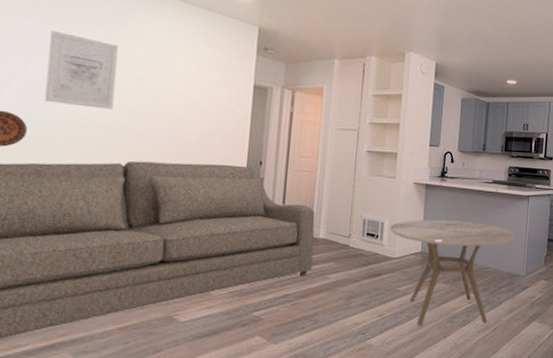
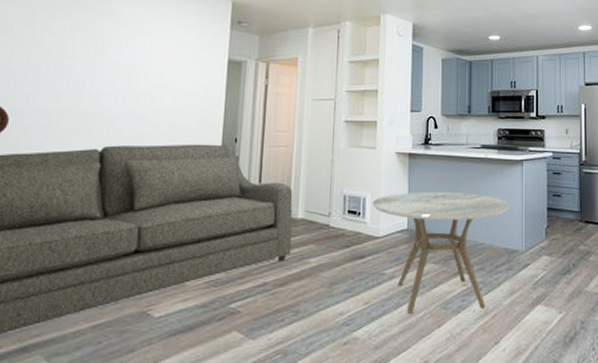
wall art: present [44,30,119,110] -> none [26,20,98,95]

